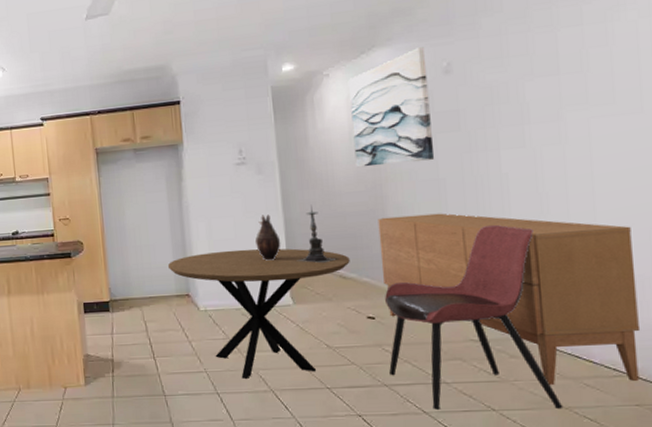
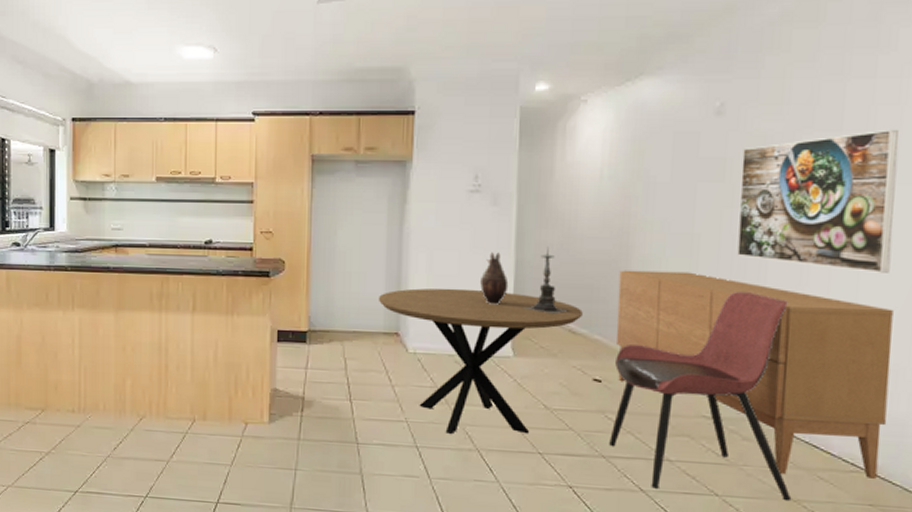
wall art: present [349,47,435,168] -> none [603,81,699,212]
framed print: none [473,67,622,196] -> present [737,129,899,273]

